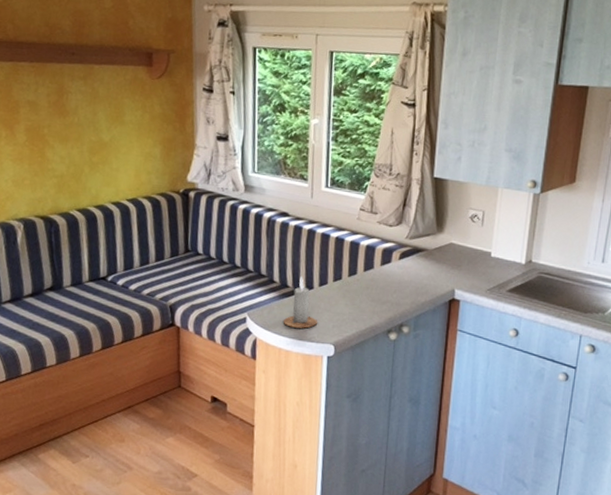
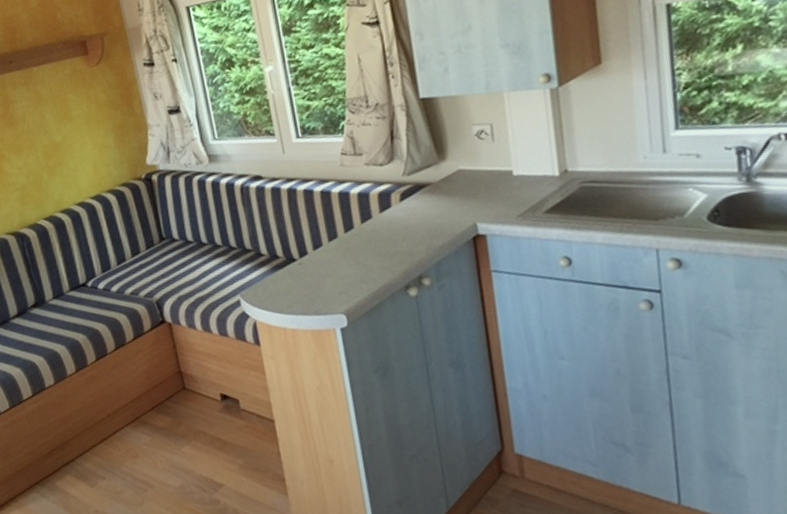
candle: present [283,276,318,329] -> none [281,243,322,303]

